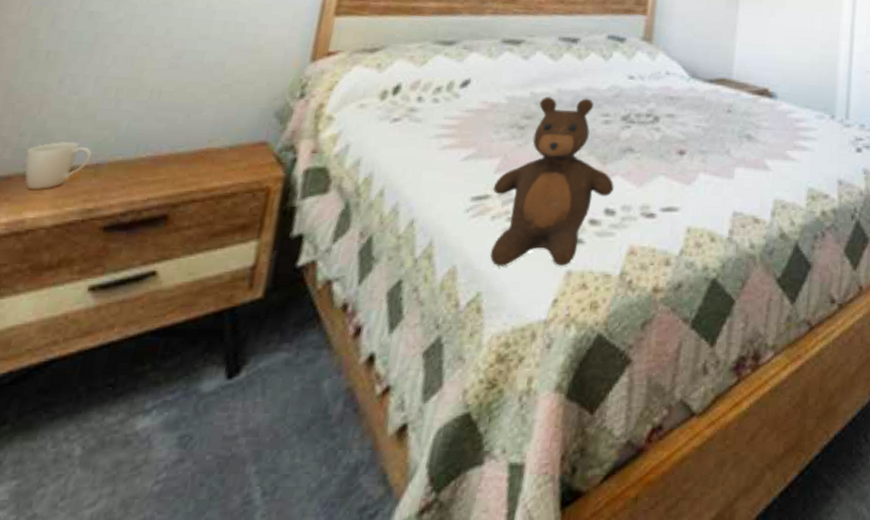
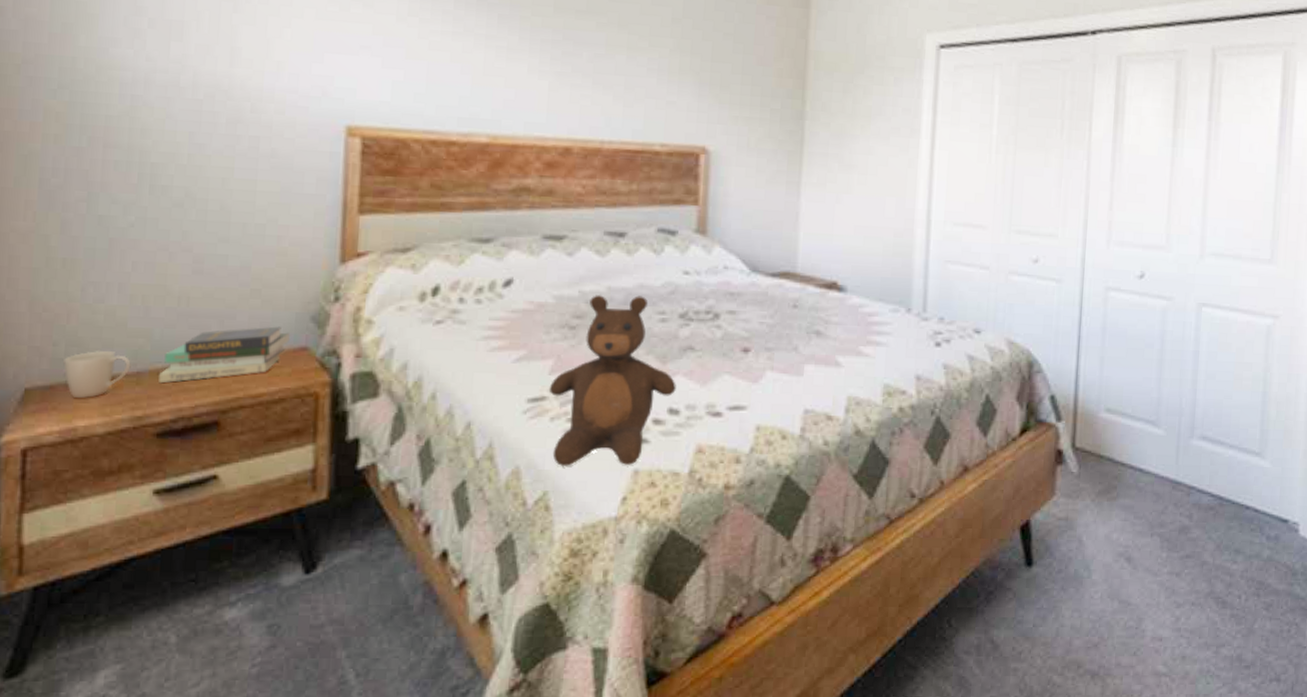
books: none [116,121,253,176] -> present [159,326,291,384]

